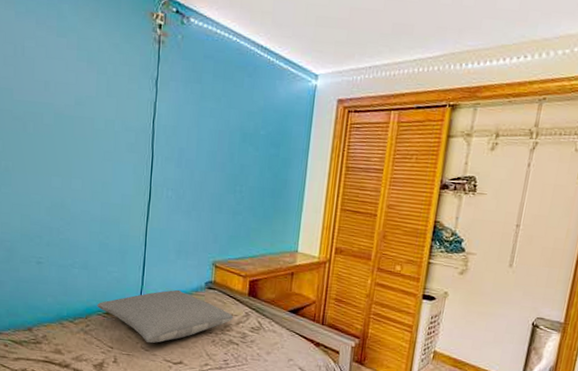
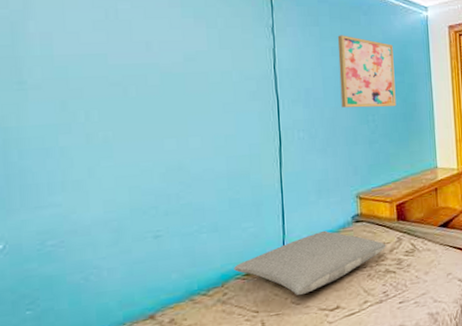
wall art: none [211,96,273,181] -> present [337,35,396,108]

